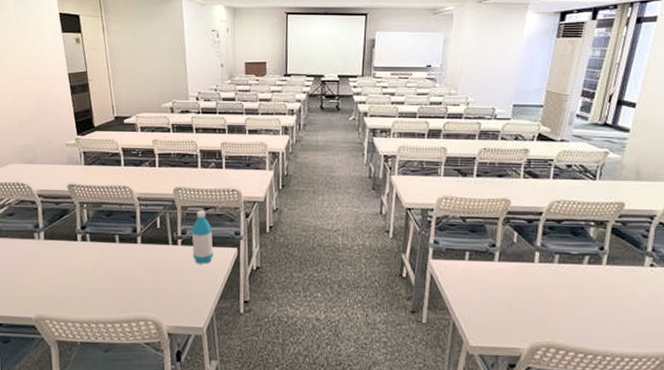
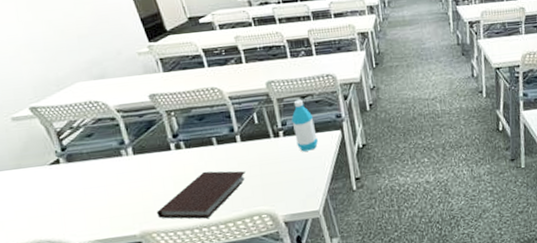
notebook: none [54,267,140,314] -> present [157,171,245,219]

